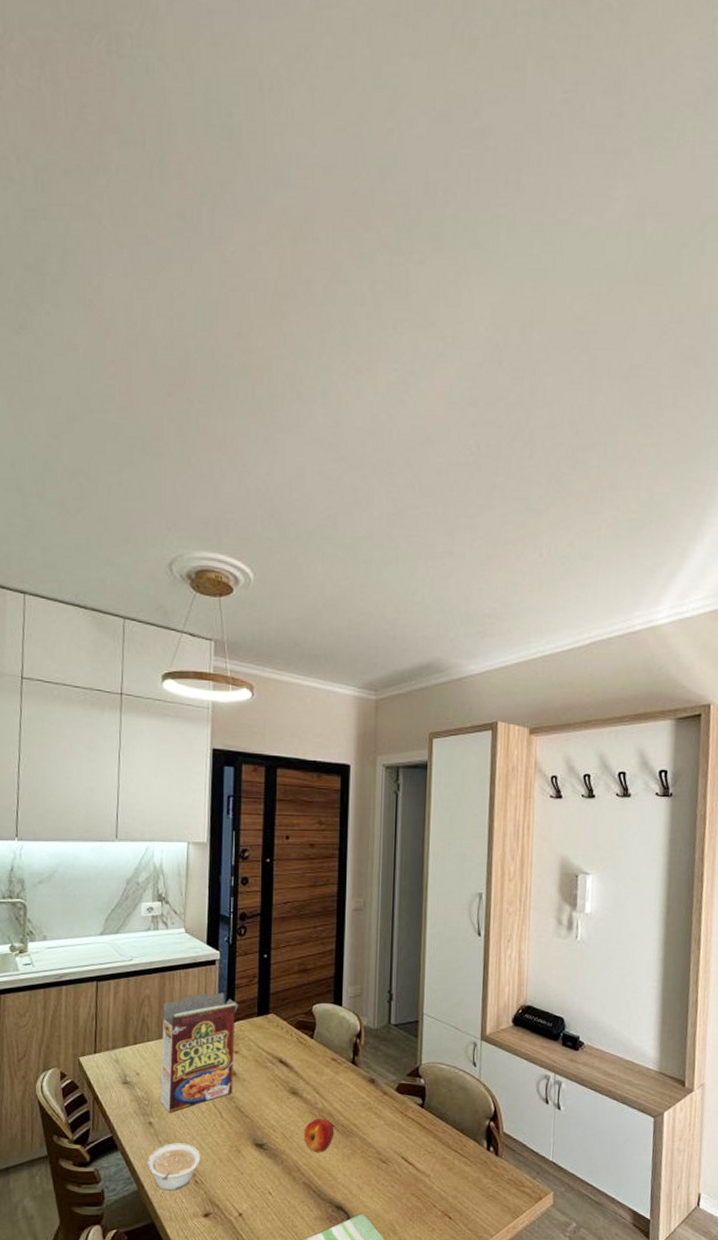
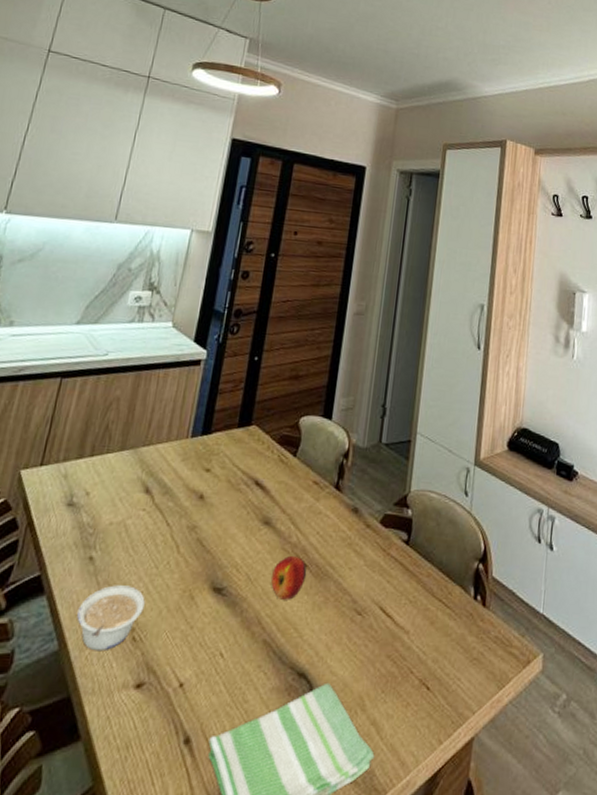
cereal box: present [160,993,239,1113] -> none [109,398,219,545]

